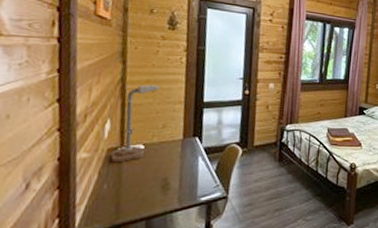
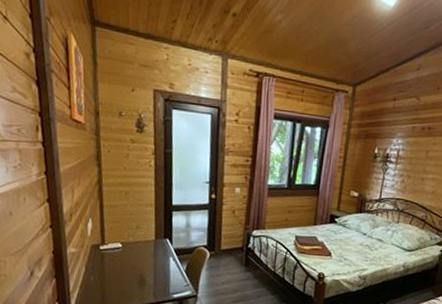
desk lamp: present [110,85,160,163] -> none [94,187,132,258]

